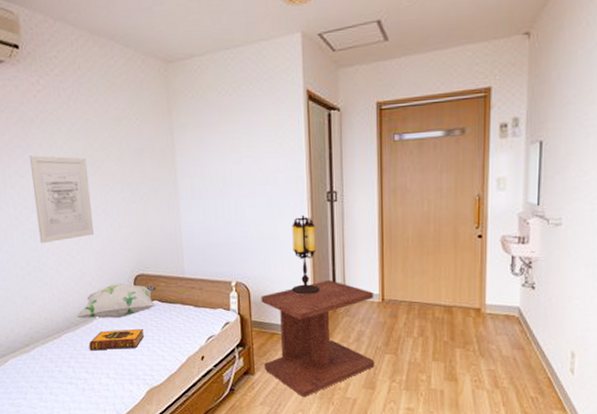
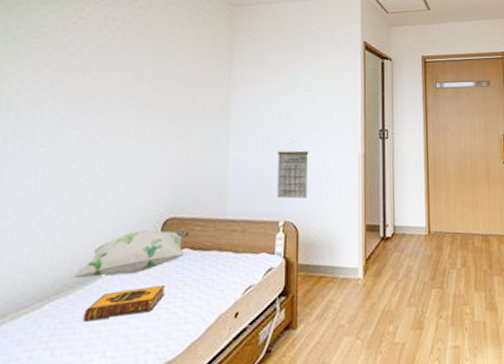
wall art: present [30,155,94,244] -> none [41,83,126,185]
calendar: none [224,205,256,261] -> present [277,141,309,199]
side table: present [261,280,375,396] -> none [309,215,423,349]
table lamp: present [291,215,321,295] -> none [342,152,371,232]

